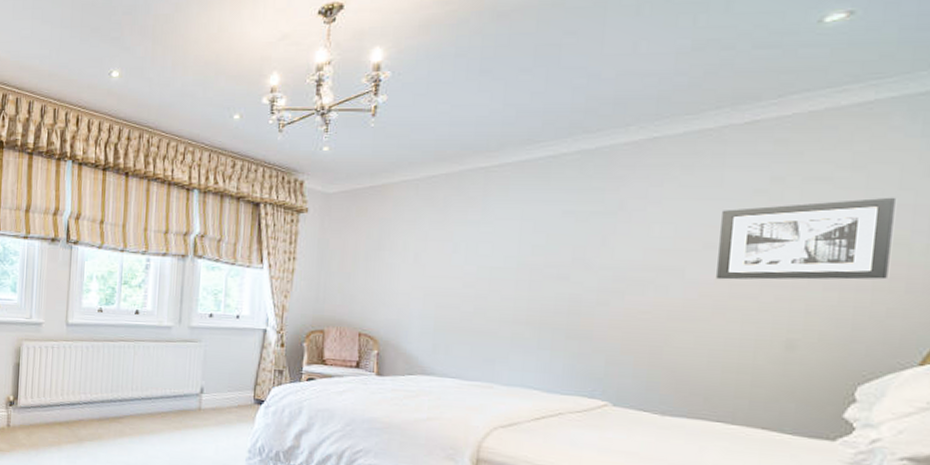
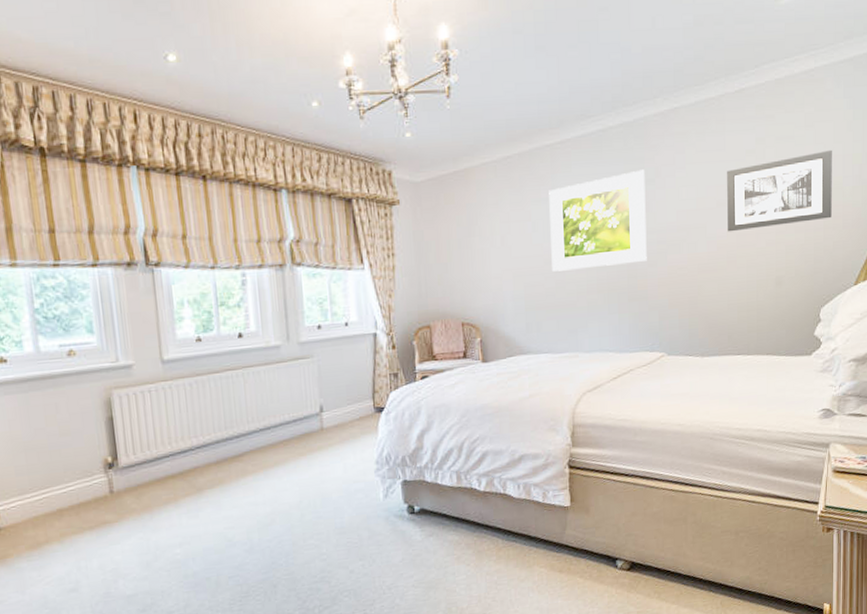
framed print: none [471,200,605,299] -> present [549,169,647,272]

